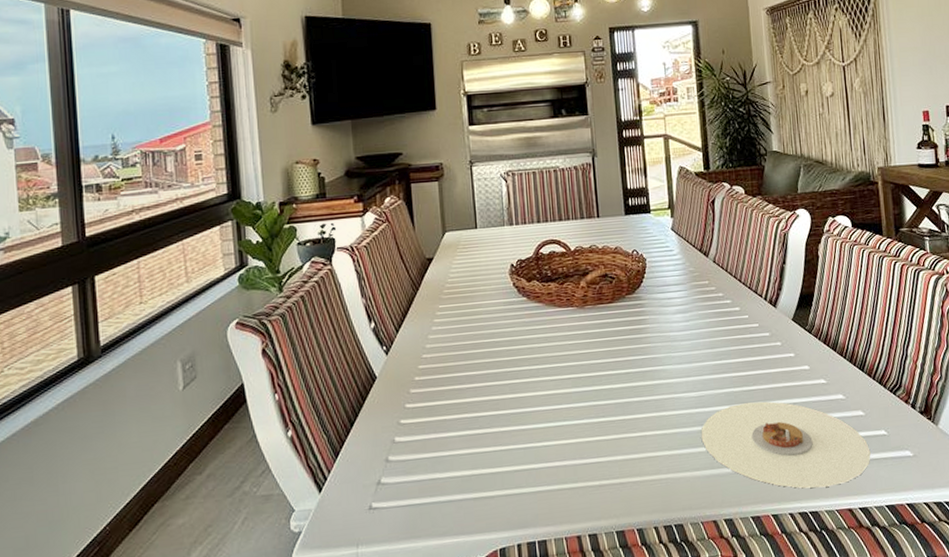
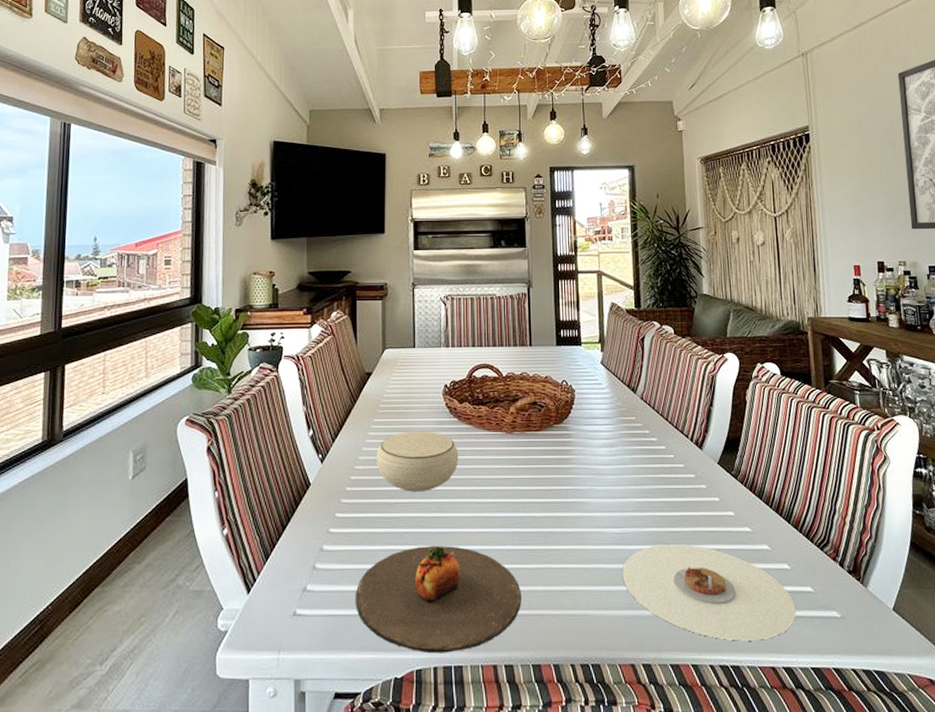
plate: none [432,425,602,532] -> present [356,545,521,654]
bowl: none [444,313,531,376] -> present [377,431,459,492]

